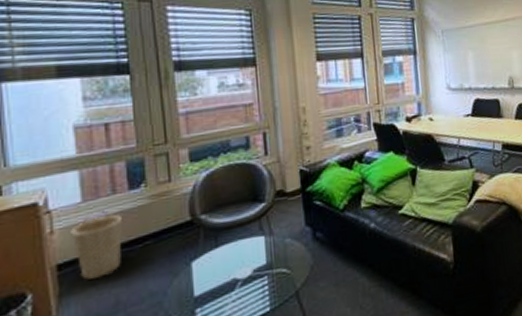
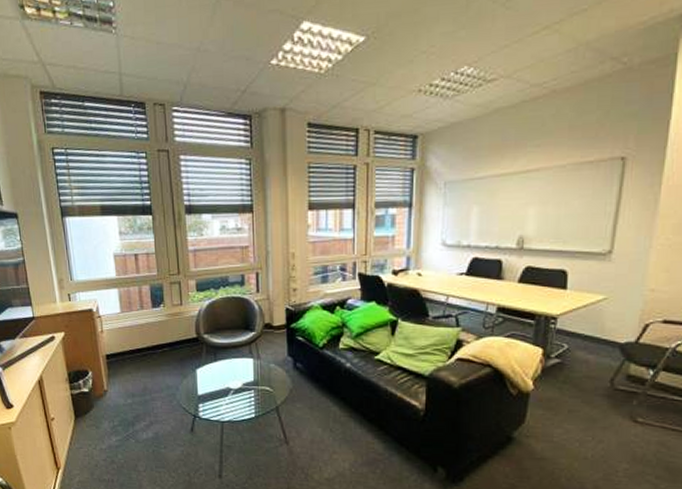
basket: present [70,210,123,280] -> none [114,320,148,369]

